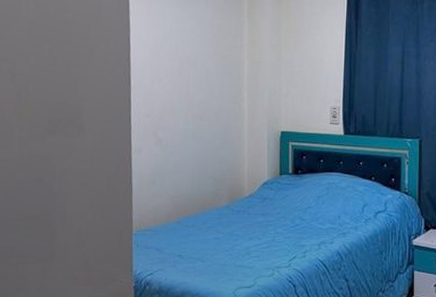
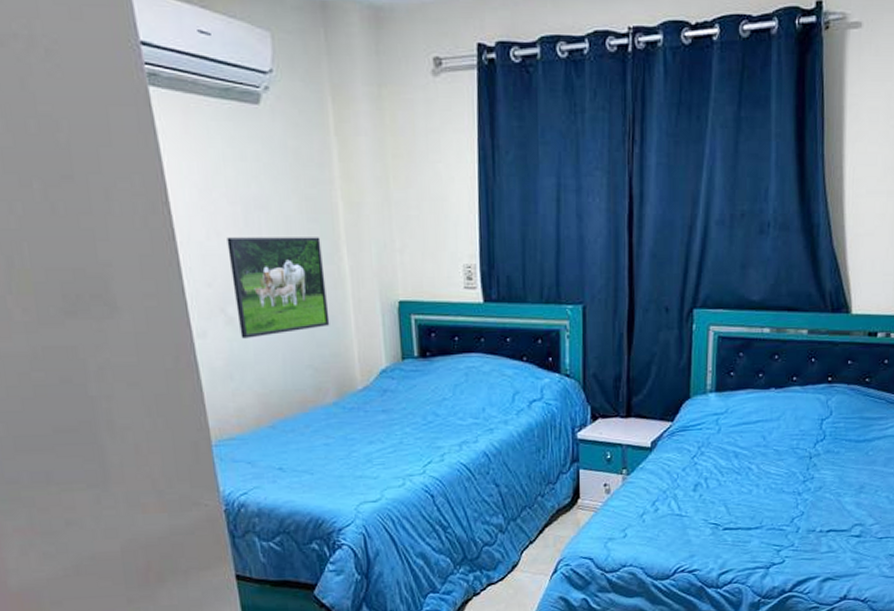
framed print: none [164,83,230,155] -> present [227,237,330,339]

